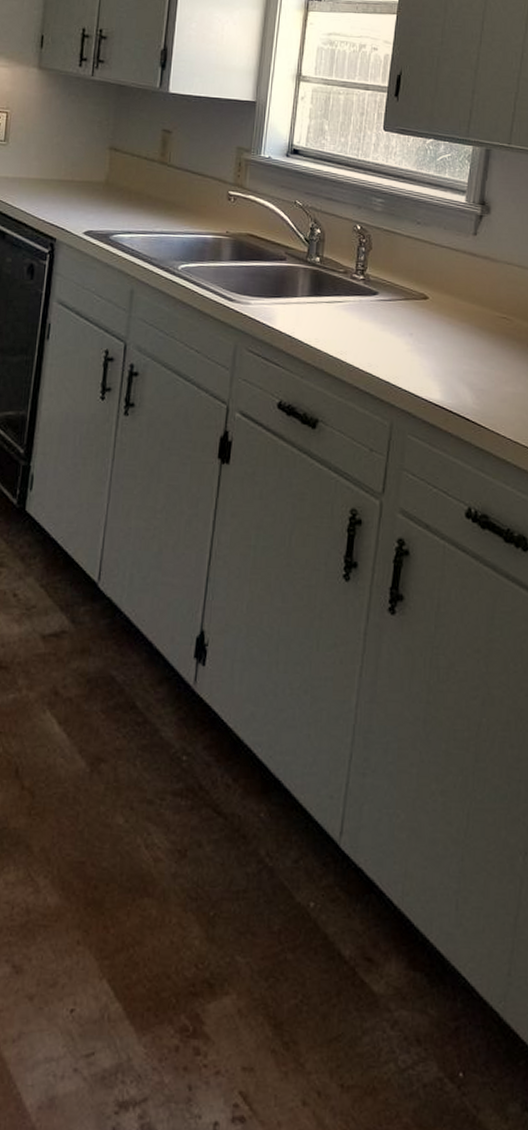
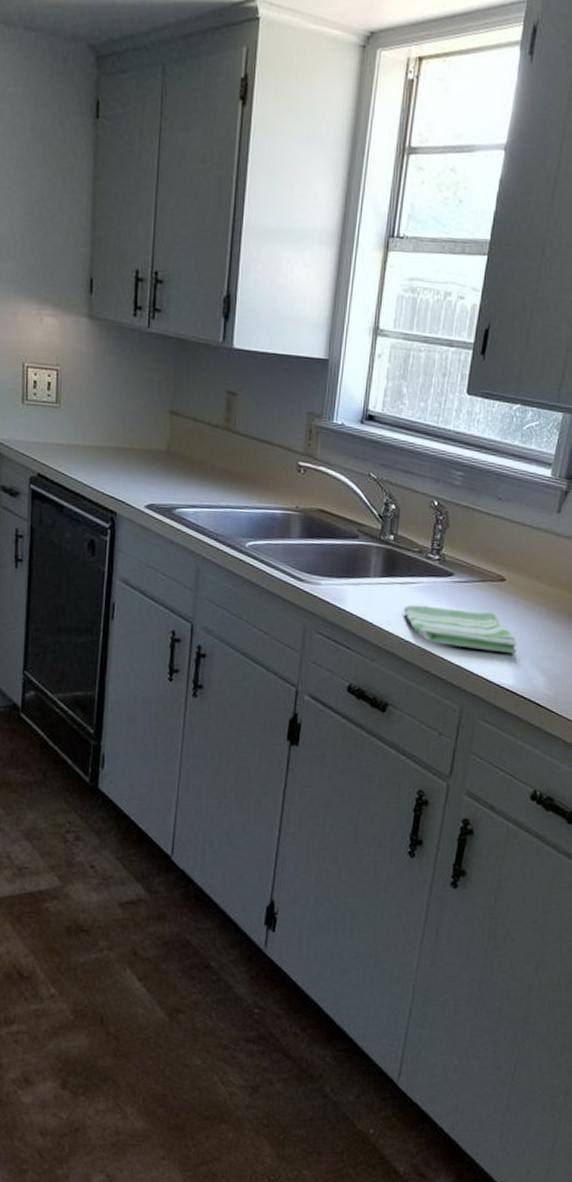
dish towel: none [331,322,442,368] -> present [403,604,517,653]

